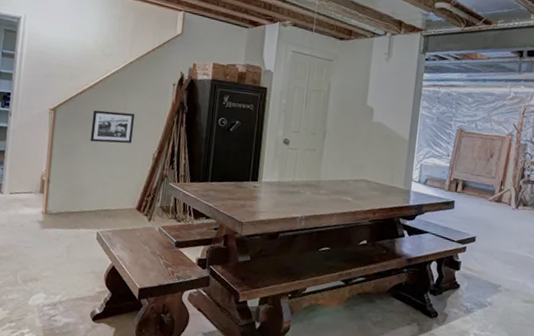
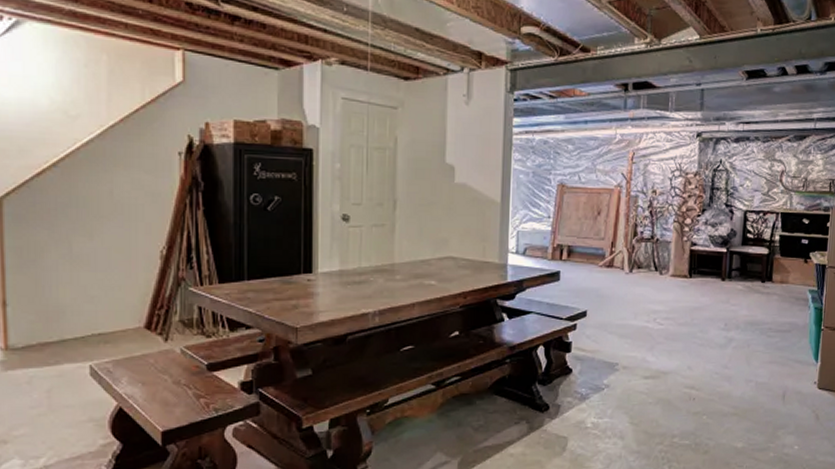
picture frame: present [90,110,135,144] -> none [61,197,128,242]

